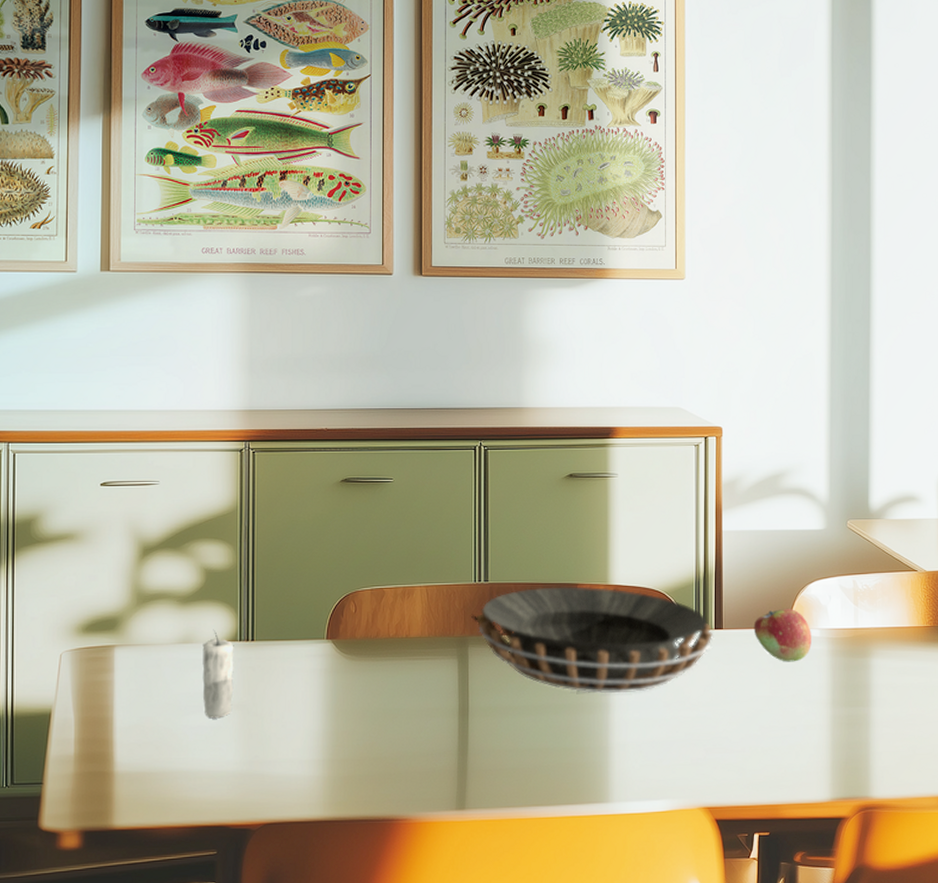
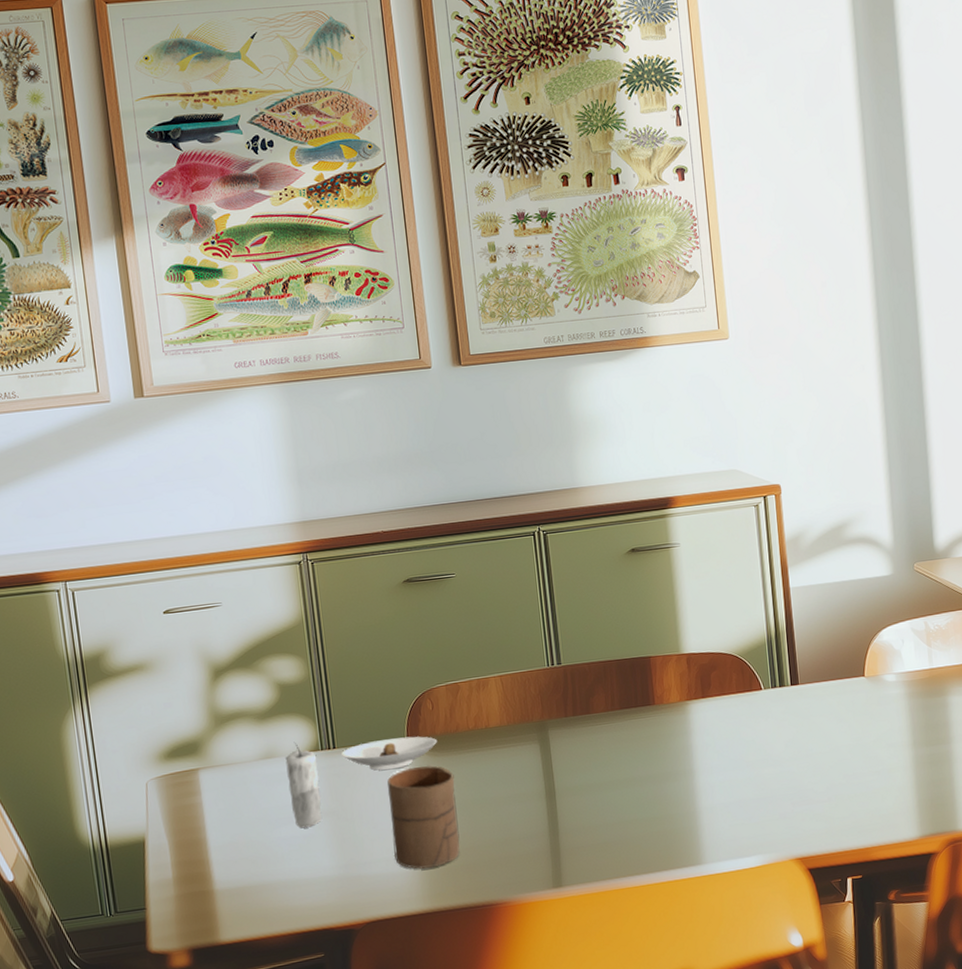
saucer: none [259,637,357,668] -> present [341,736,438,770]
cup: none [299,668,369,774] -> present [387,765,460,870]
decorative bowl: present [471,586,714,694] -> none [548,657,790,762]
fruit: present [753,608,811,662] -> none [829,656,888,710]

